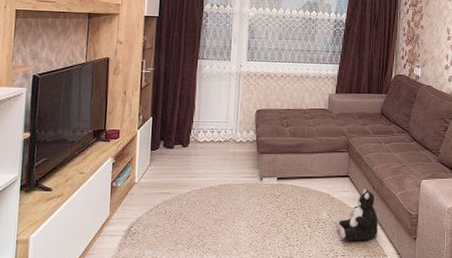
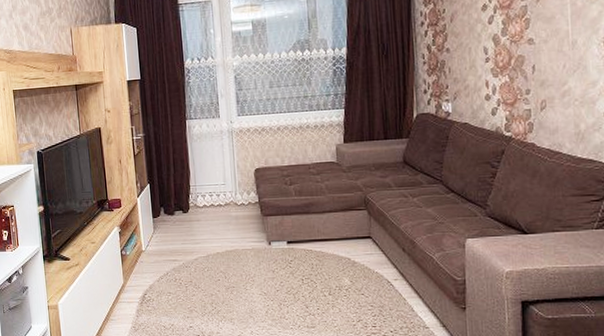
plush toy: present [334,188,378,241] -> none [359,250,414,310]

